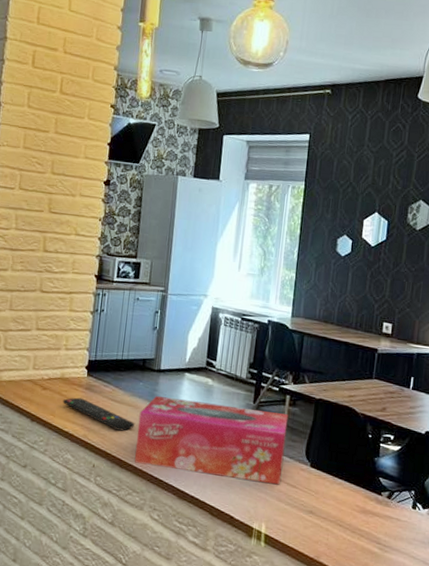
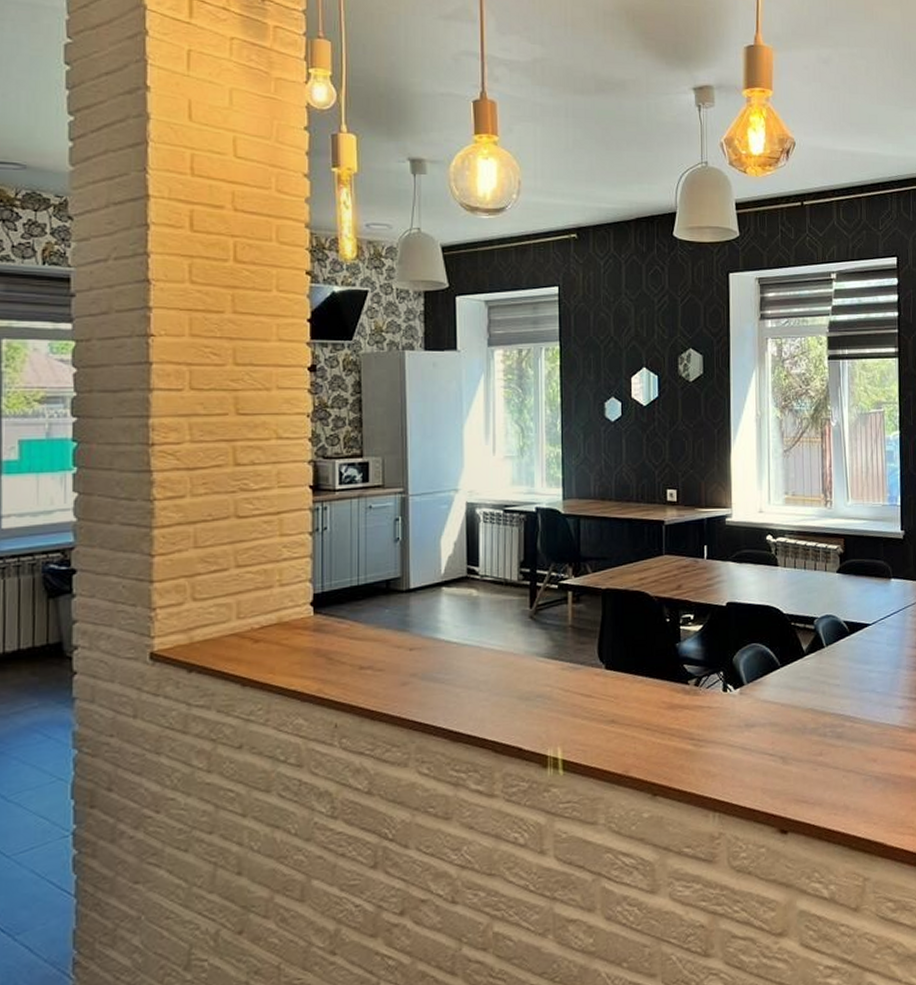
remote control: present [62,397,135,431] -> none [283,643,384,675]
tissue box: present [135,396,289,485] -> none [389,614,574,711]

